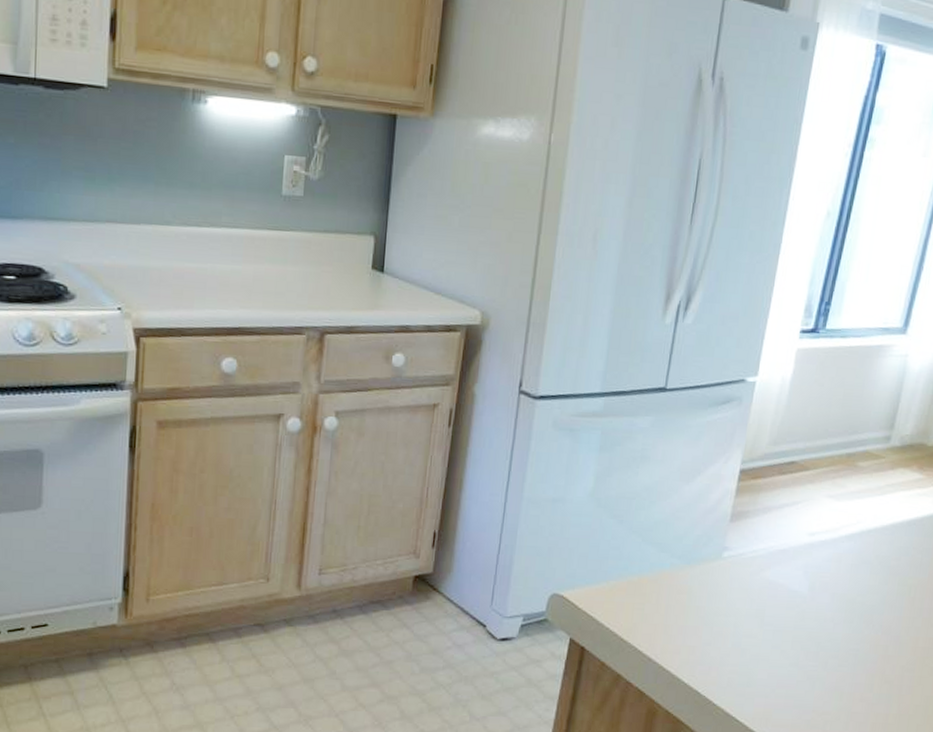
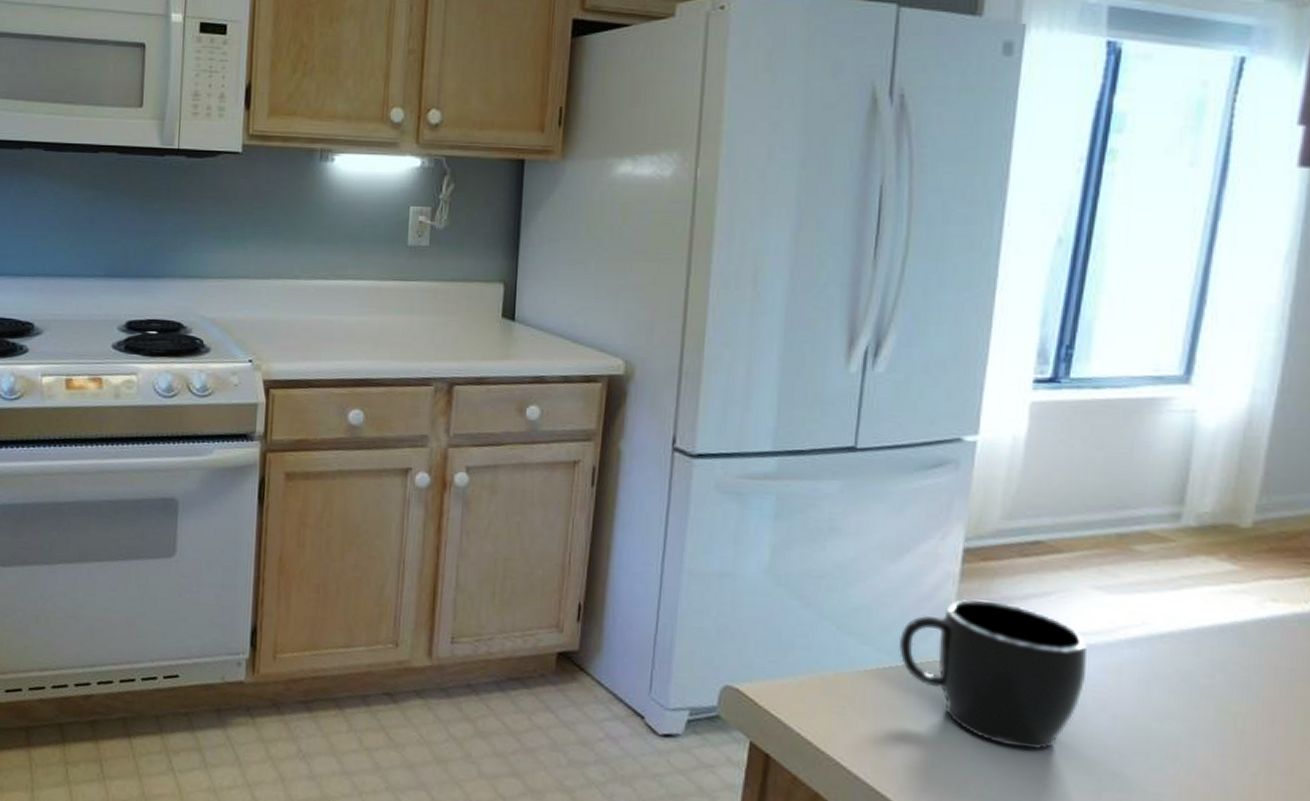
mug: none [687,510,820,625] -> present [899,599,1088,750]

